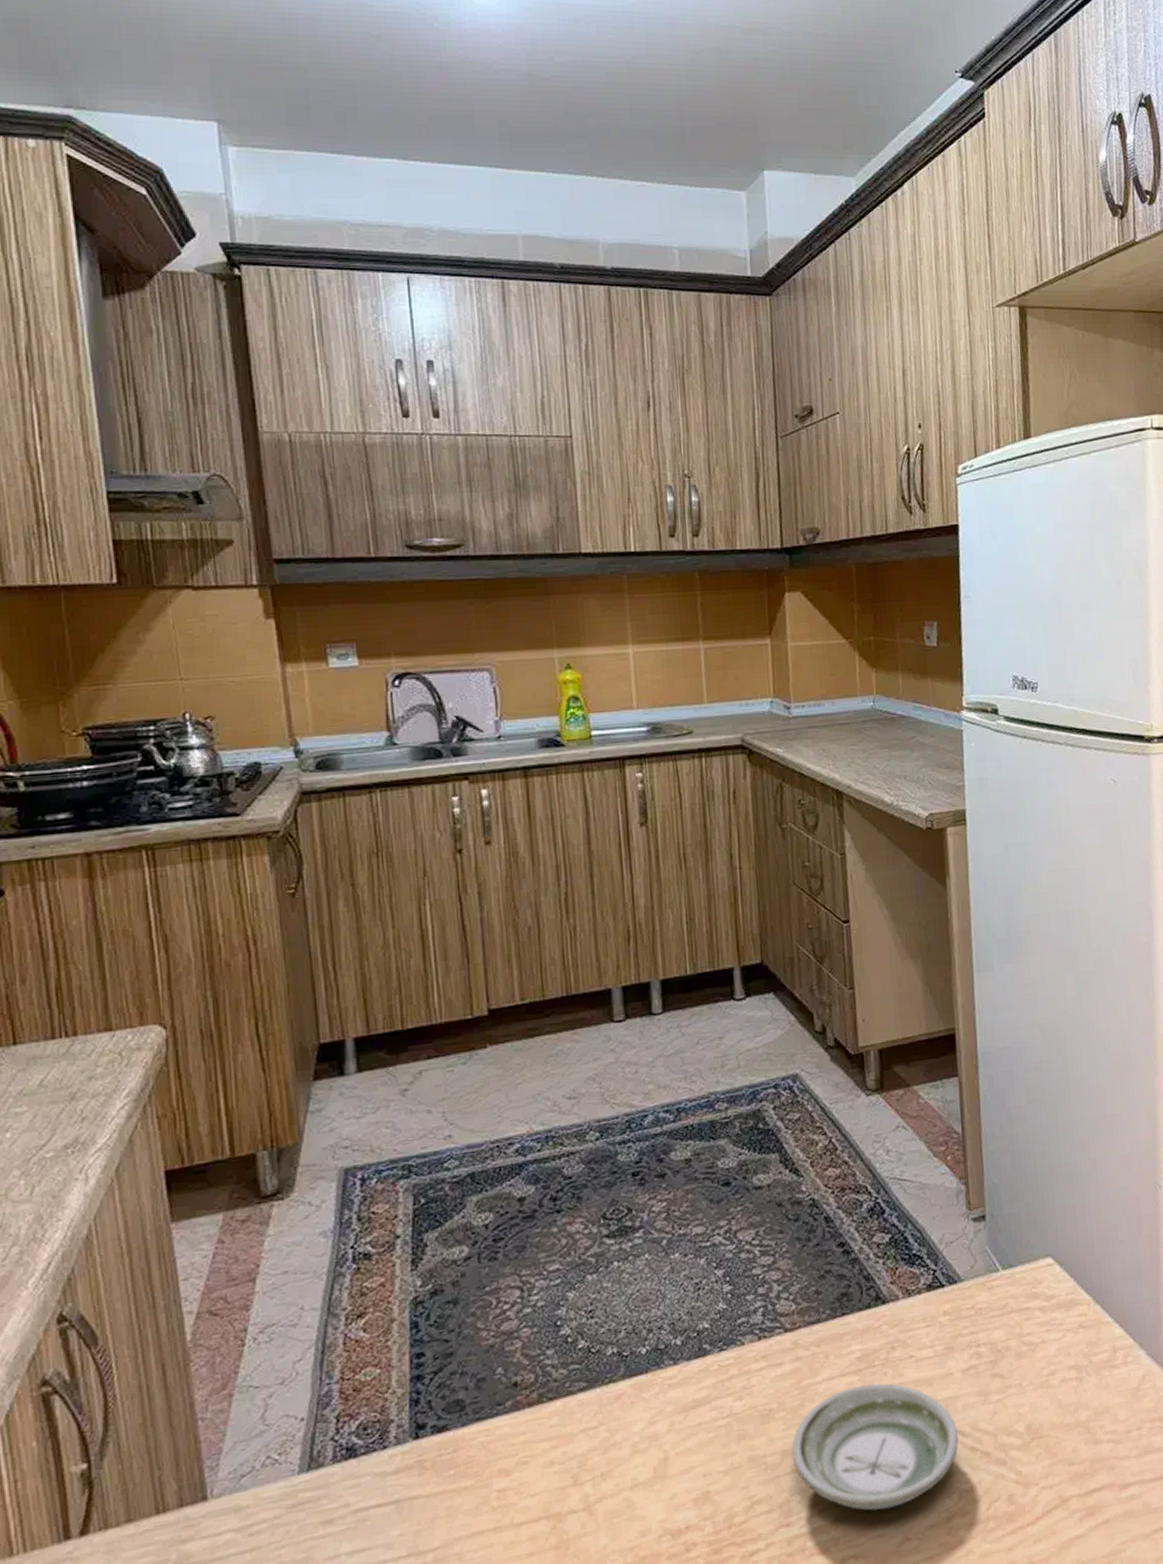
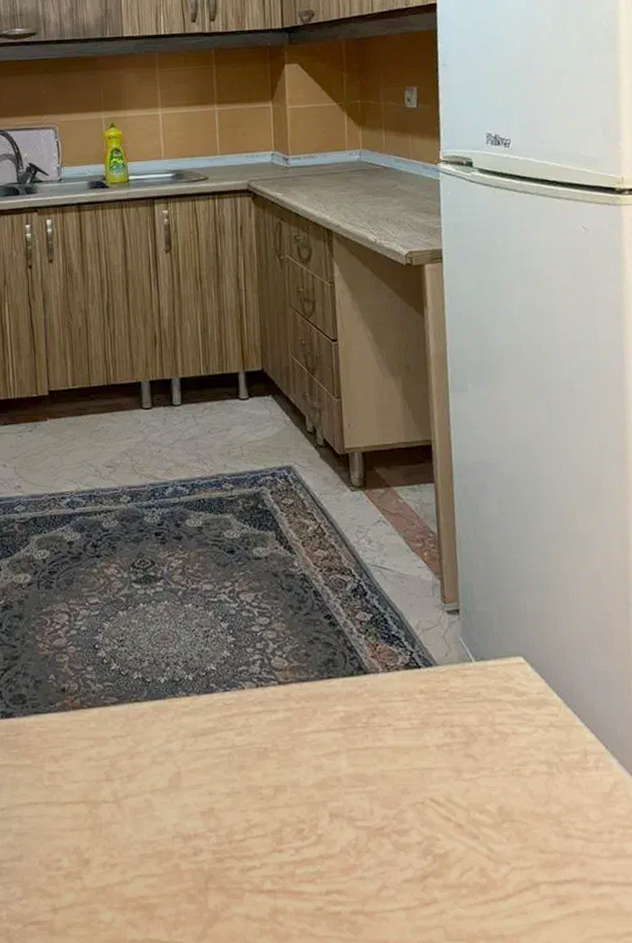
saucer: present [791,1383,959,1511] -> none [283,742,433,856]

